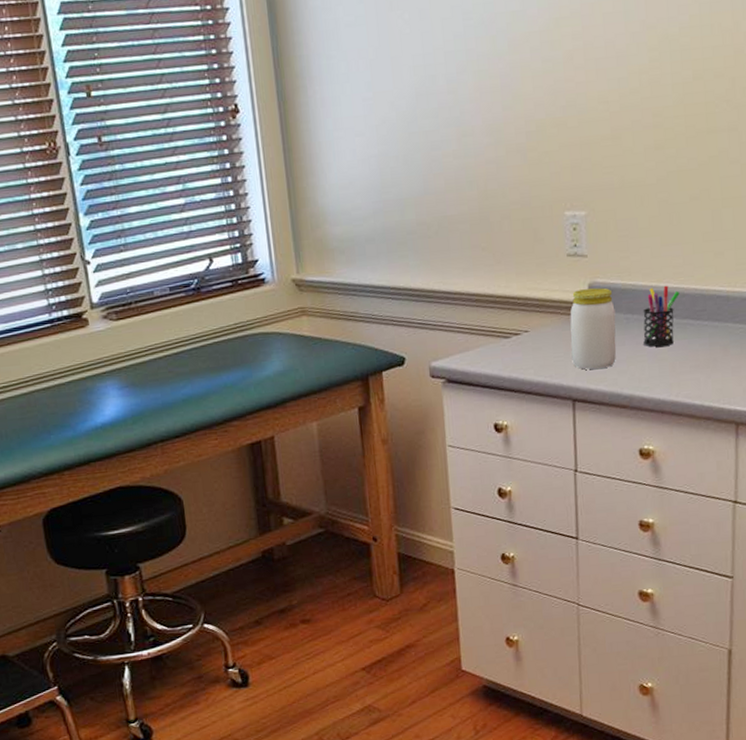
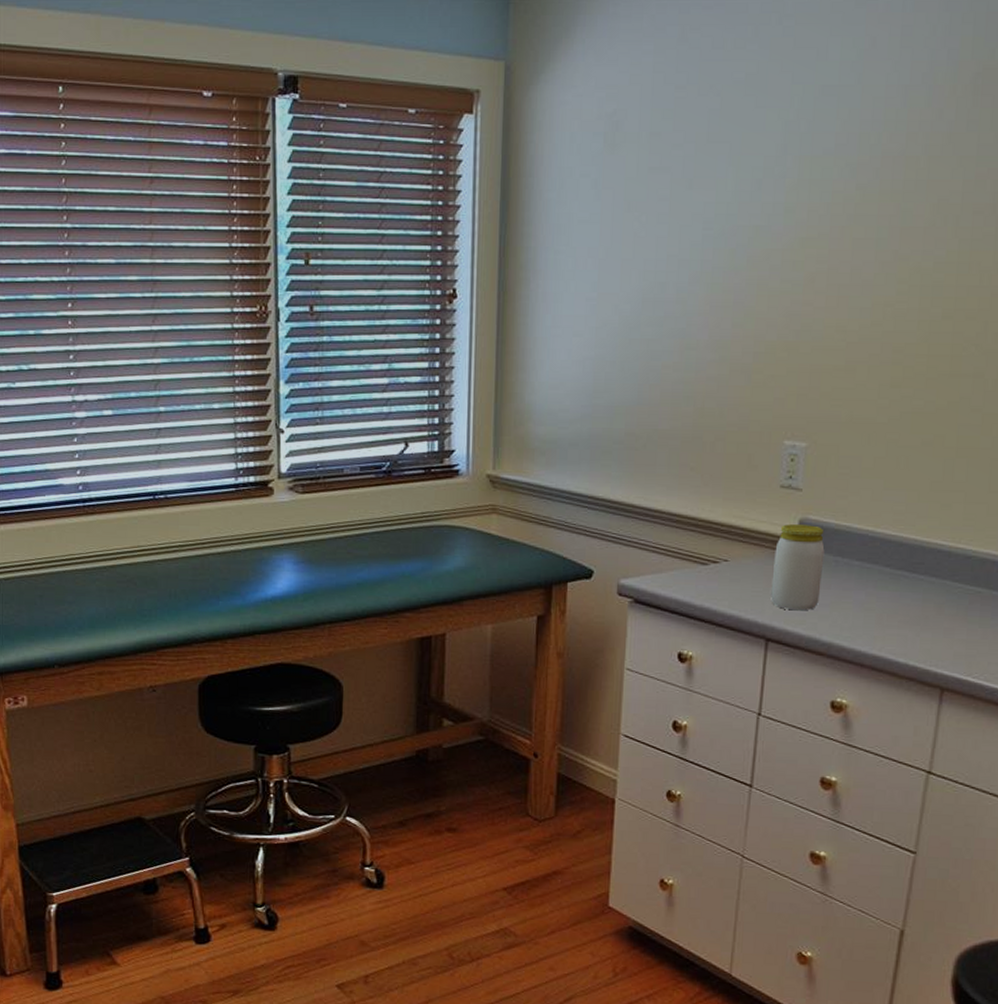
pen holder: present [643,285,680,347] -> none [851,531,897,596]

